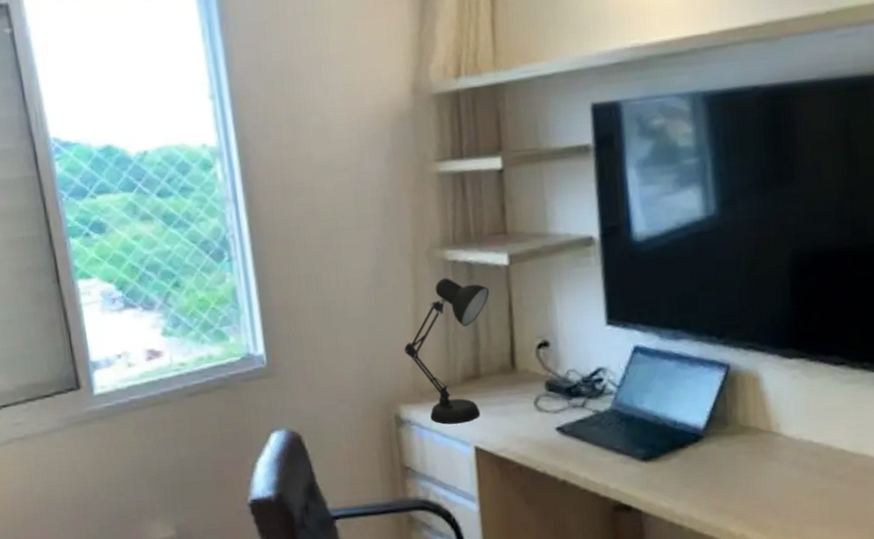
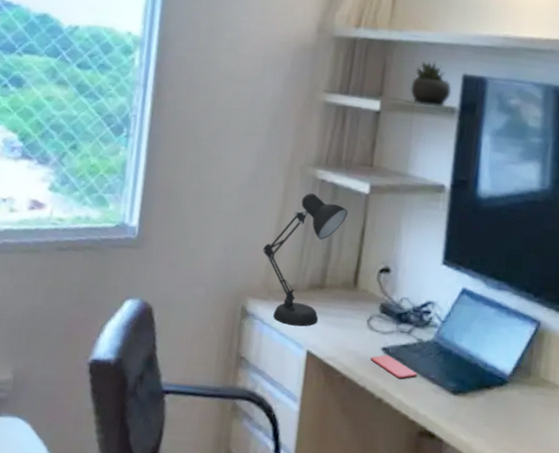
succulent plant: none [530,95,582,153] -> present [405,61,452,107]
phone: none [545,434,601,457] -> present [370,355,417,380]

